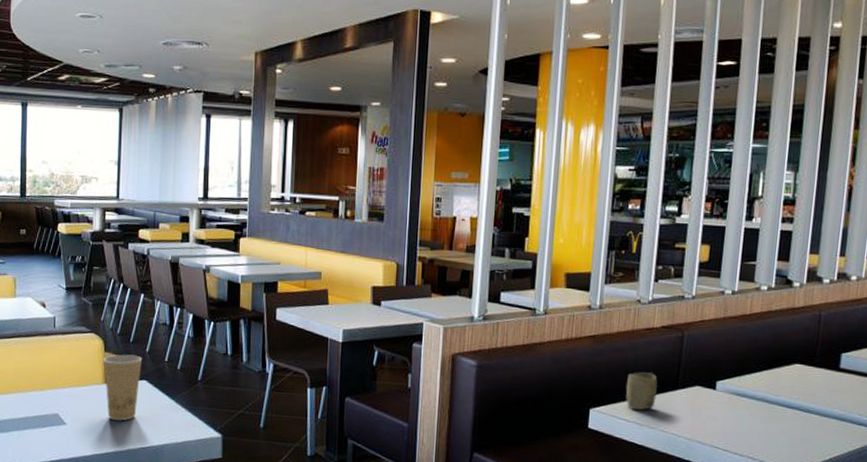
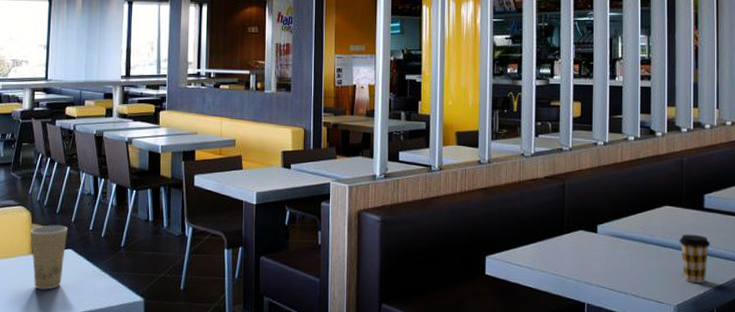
cup: present [625,372,658,411] -> none [517,220,546,256]
coffee cup: none [807,395,843,449] -> present [679,234,711,284]

